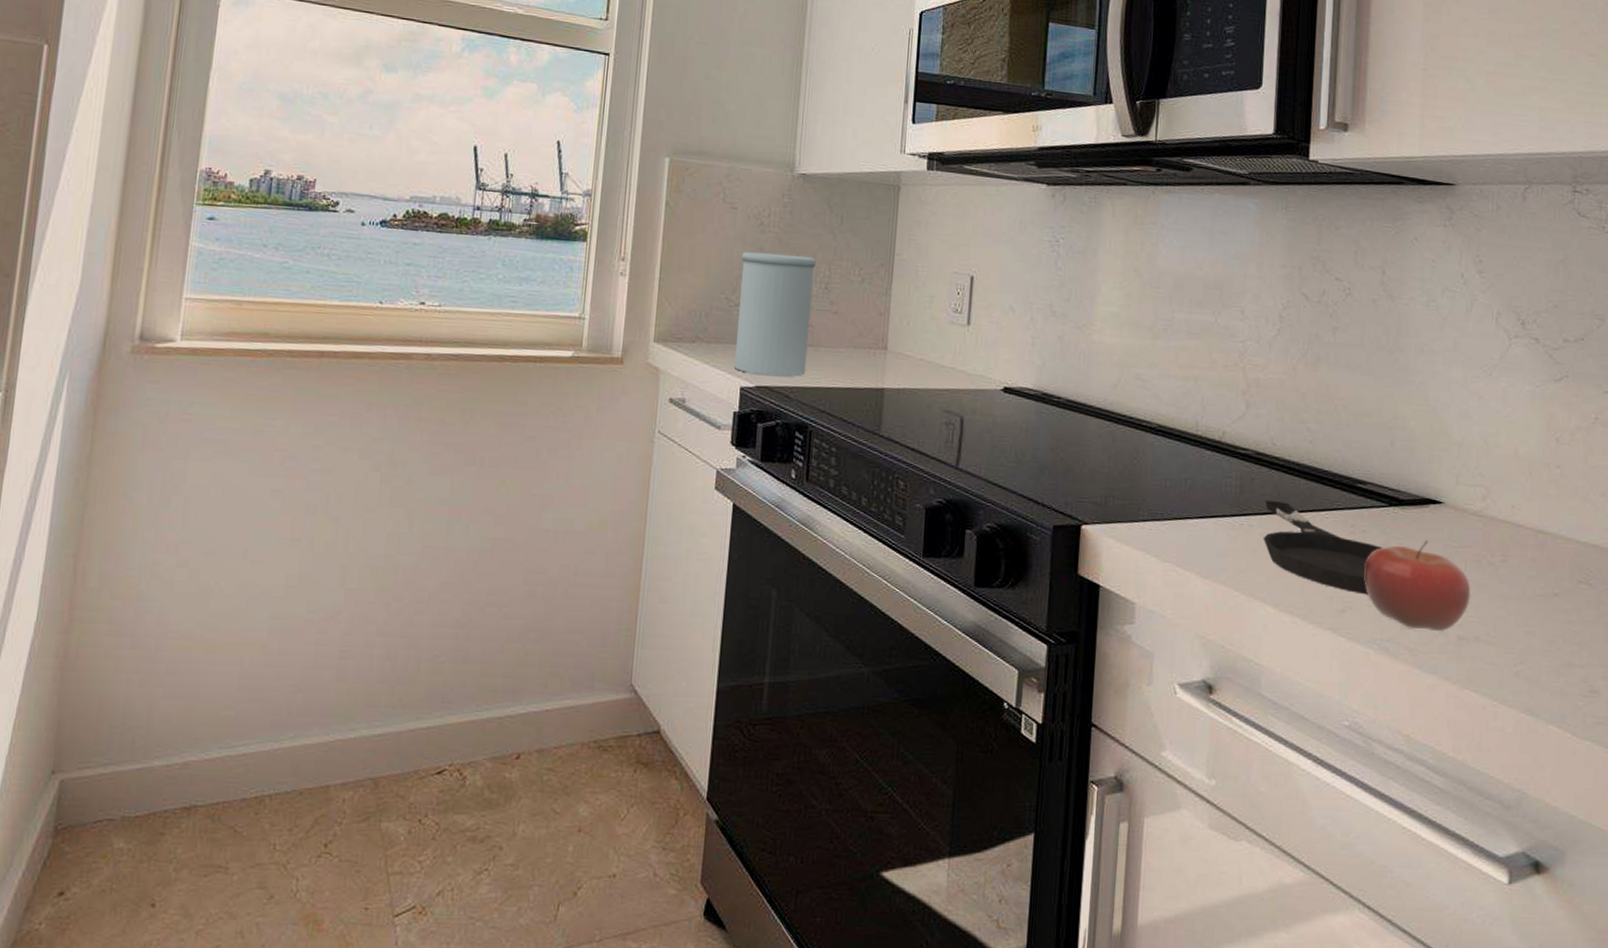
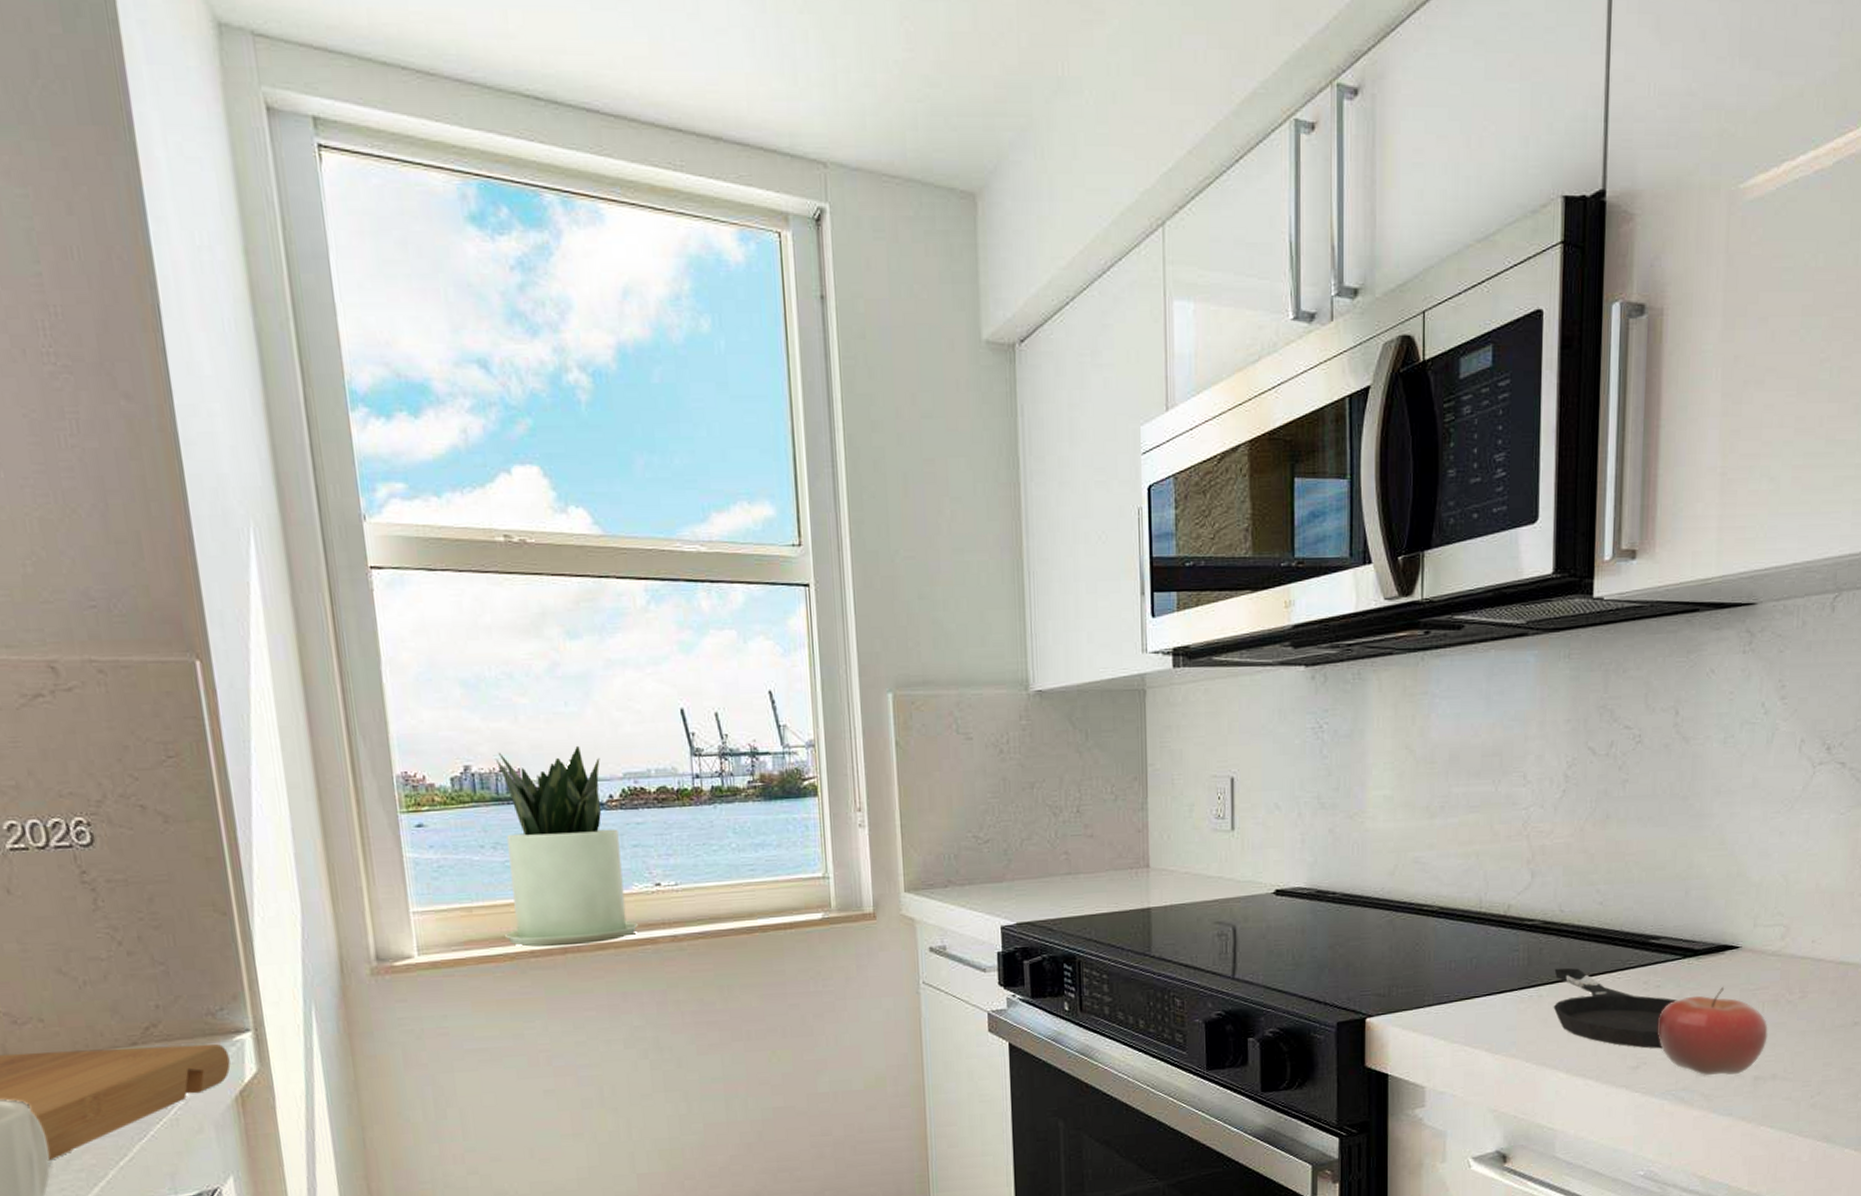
planter: none [266,163,398,351] -> present [495,745,639,948]
canister: present [733,251,816,378] -> none [984,780,1067,912]

